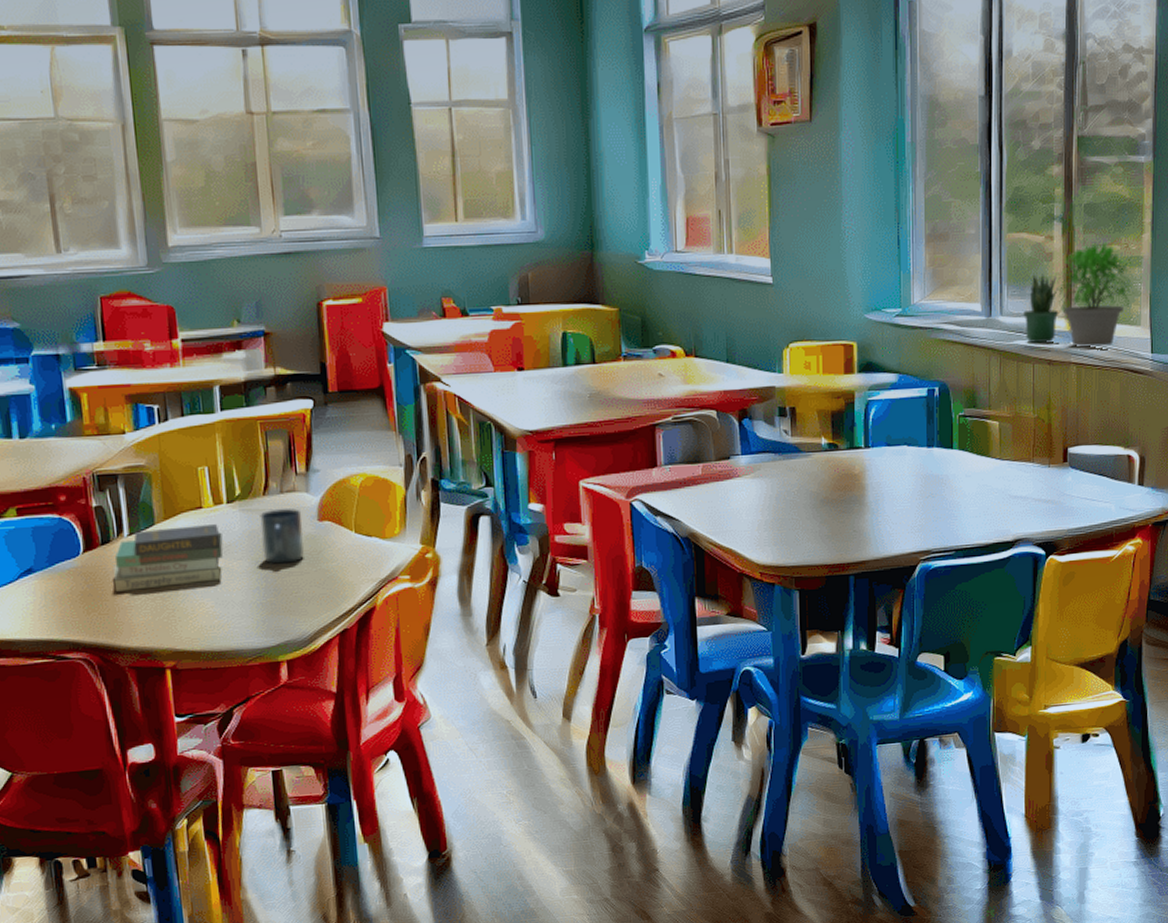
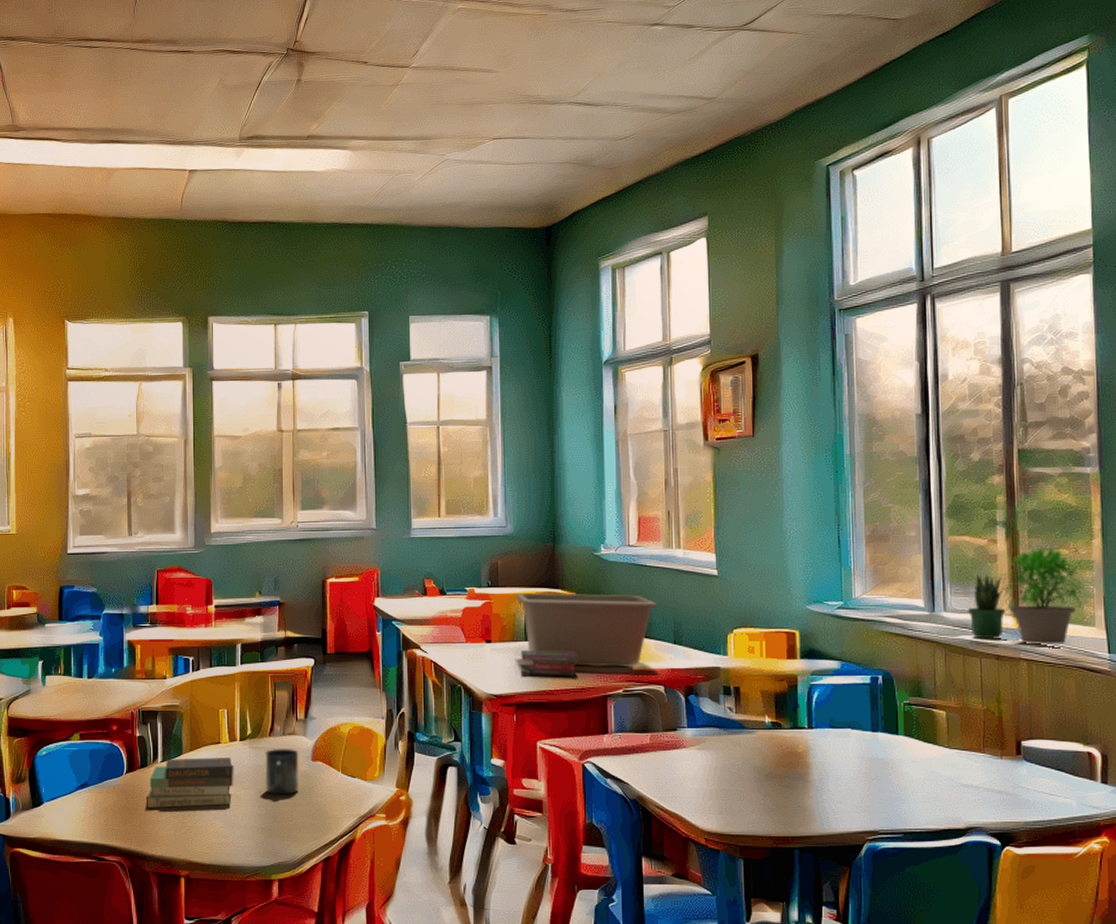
storage bin: none [550,308,709,392] -> present [516,593,658,667]
books: none [558,376,623,406] -> present [521,649,579,677]

